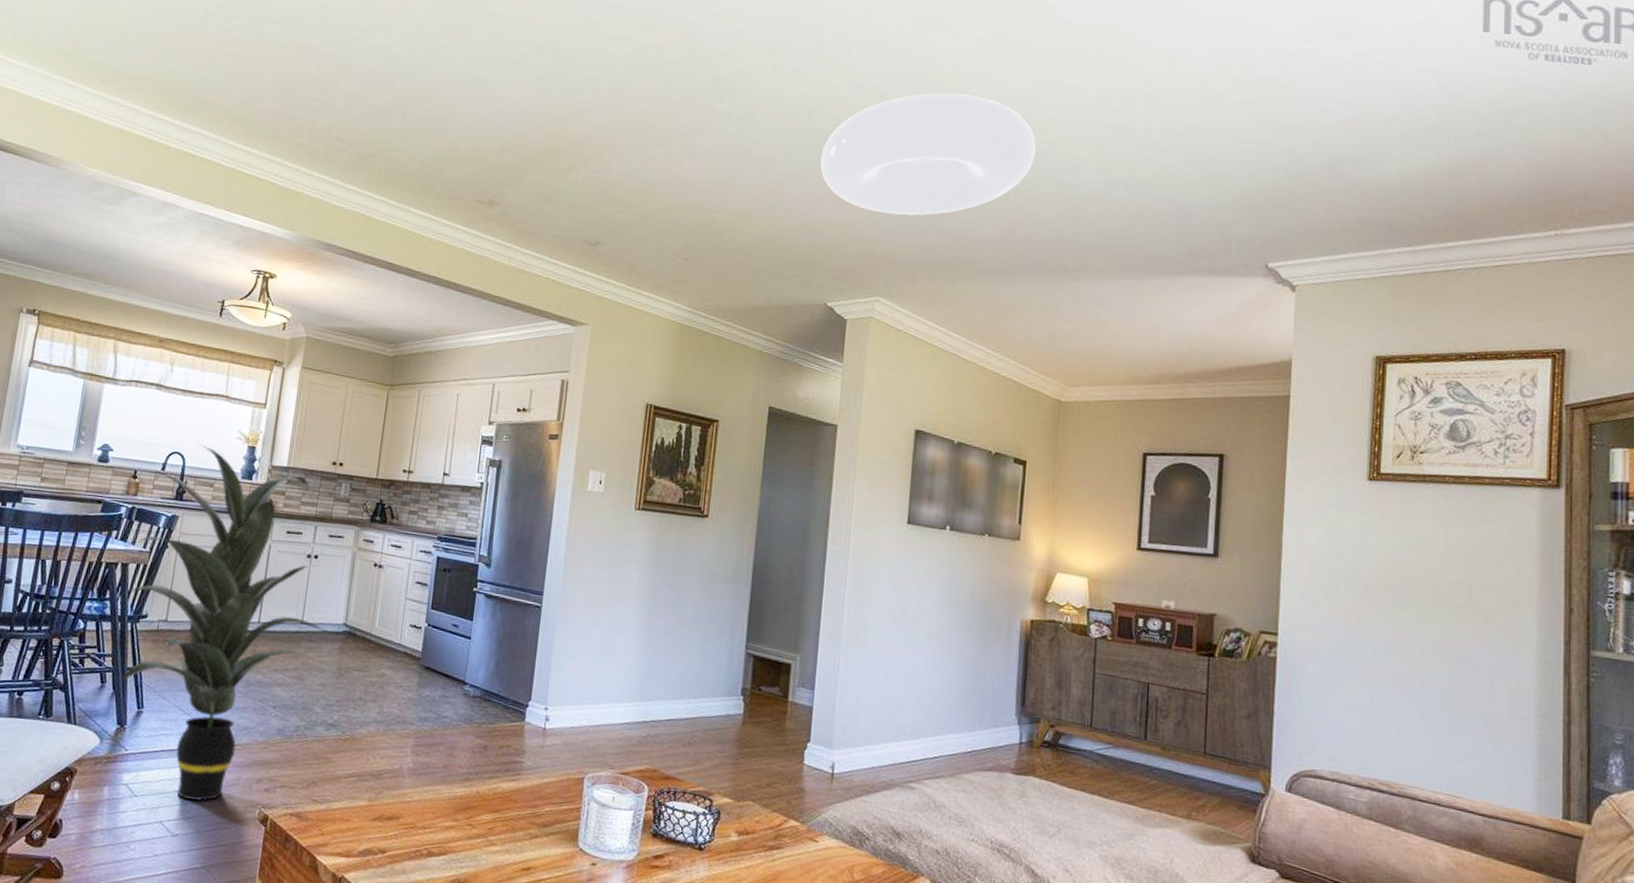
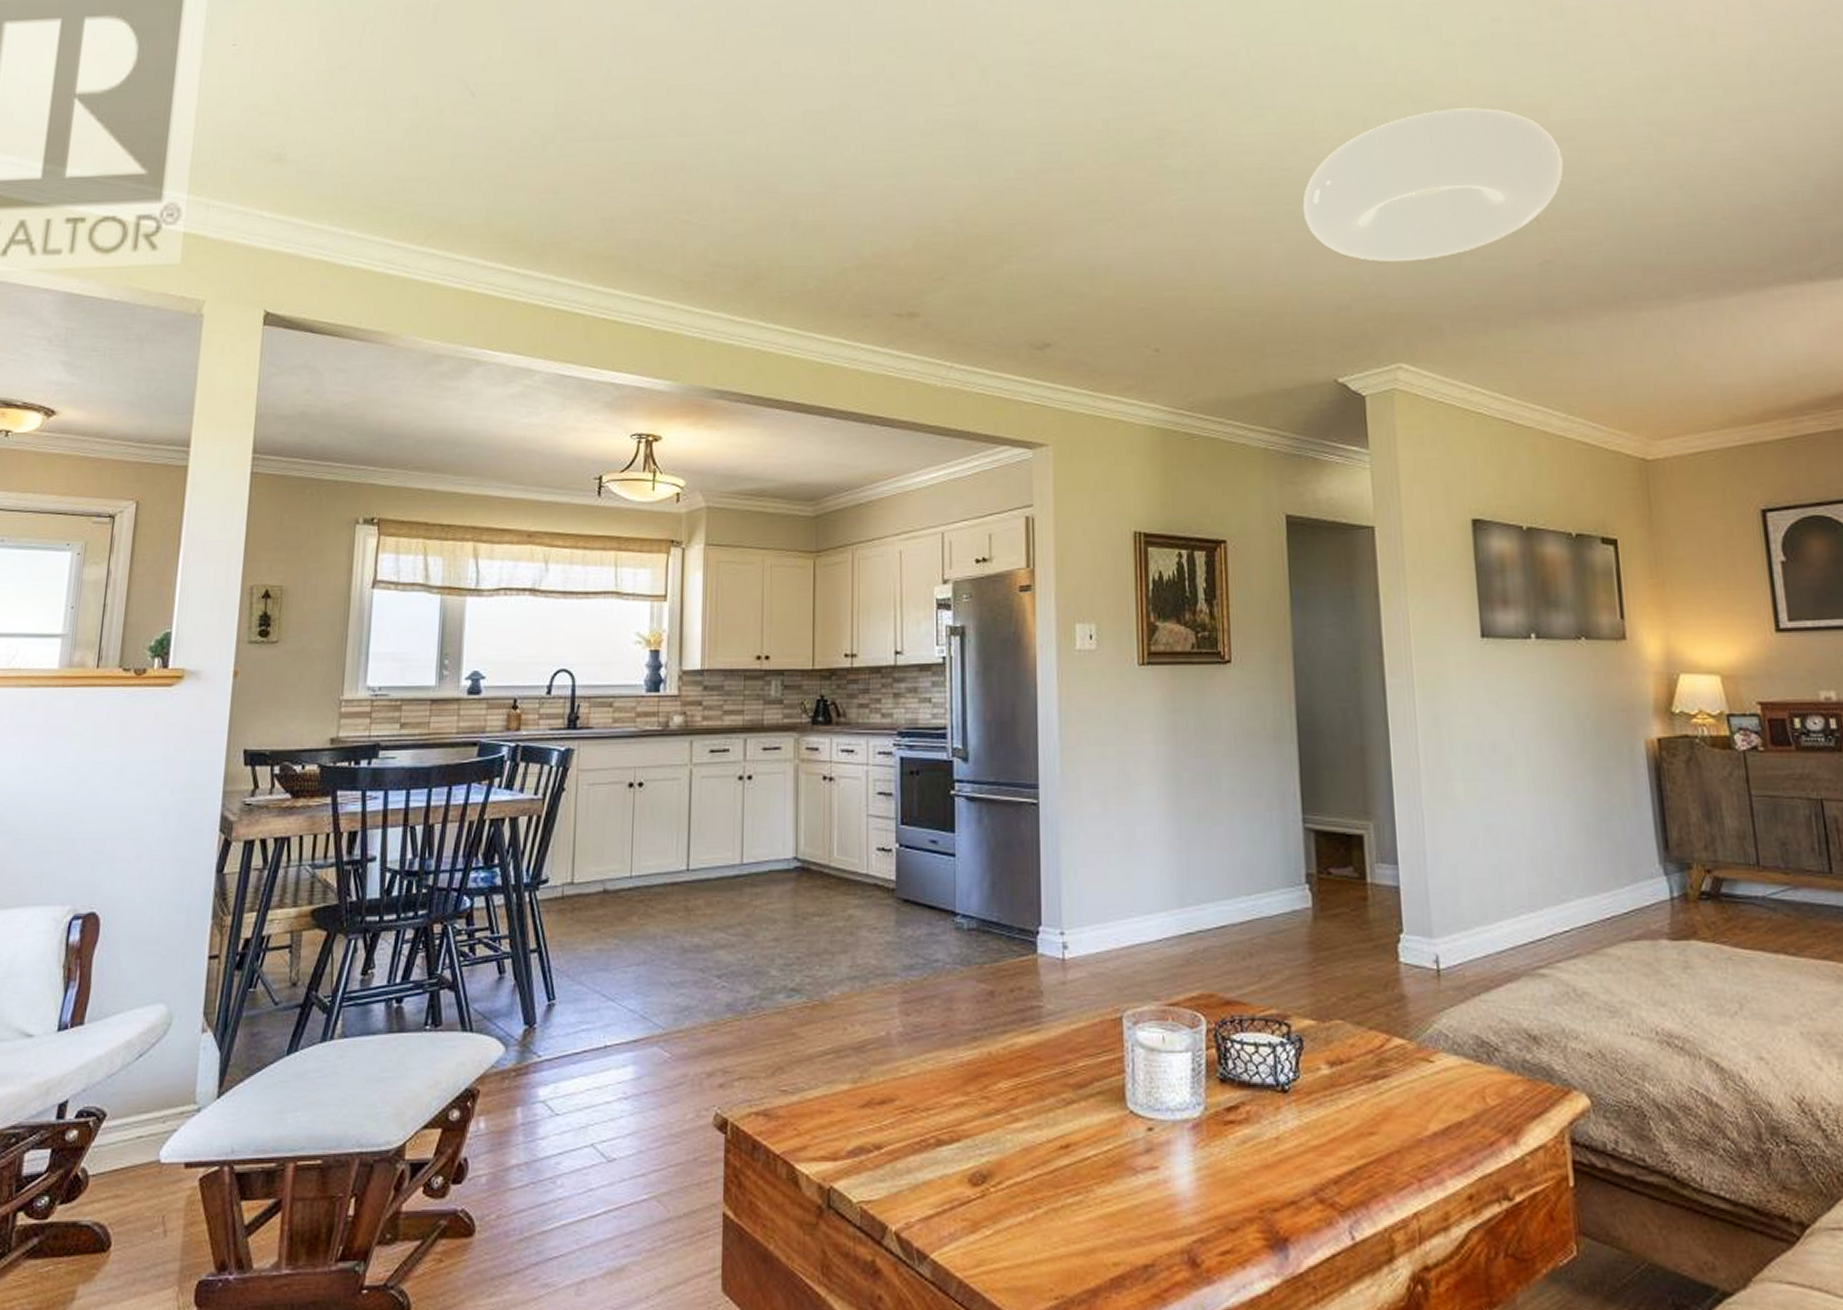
indoor plant: present [118,444,330,801] -> none [511,656,778,1111]

